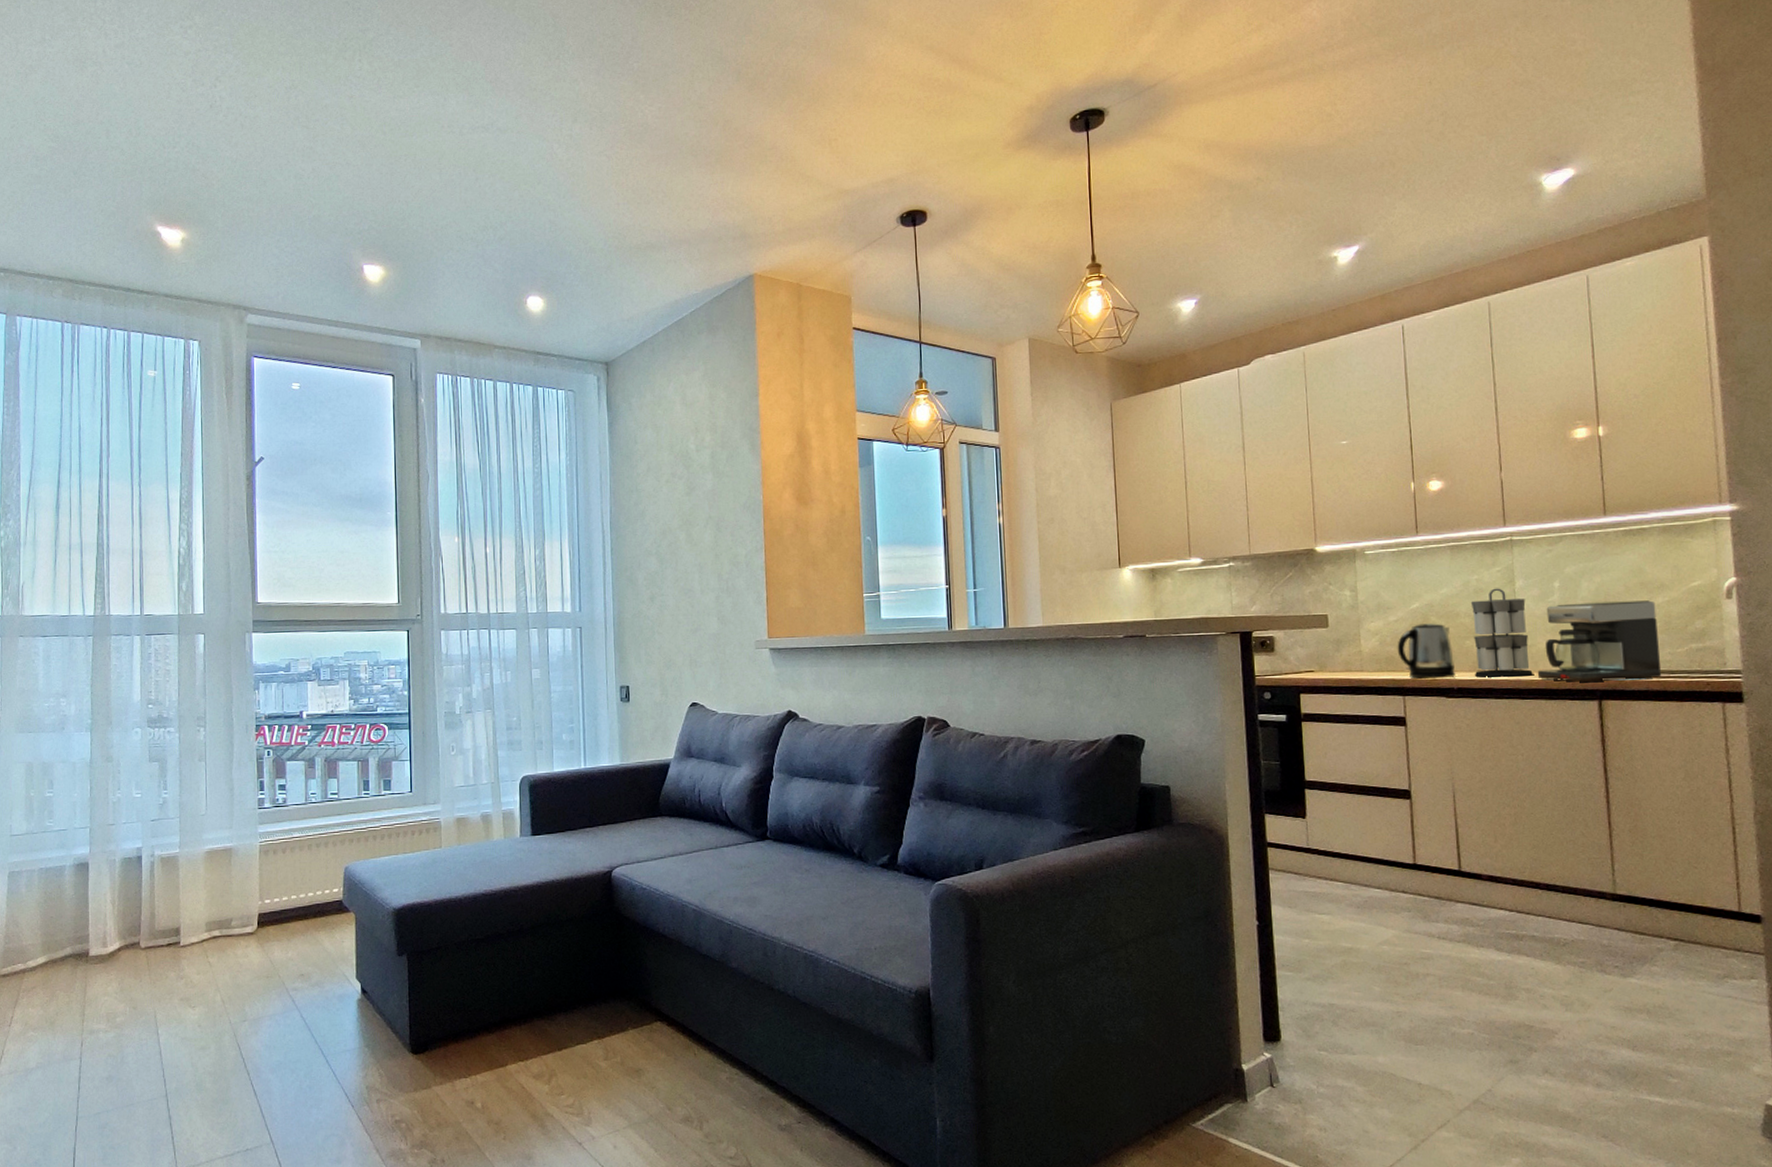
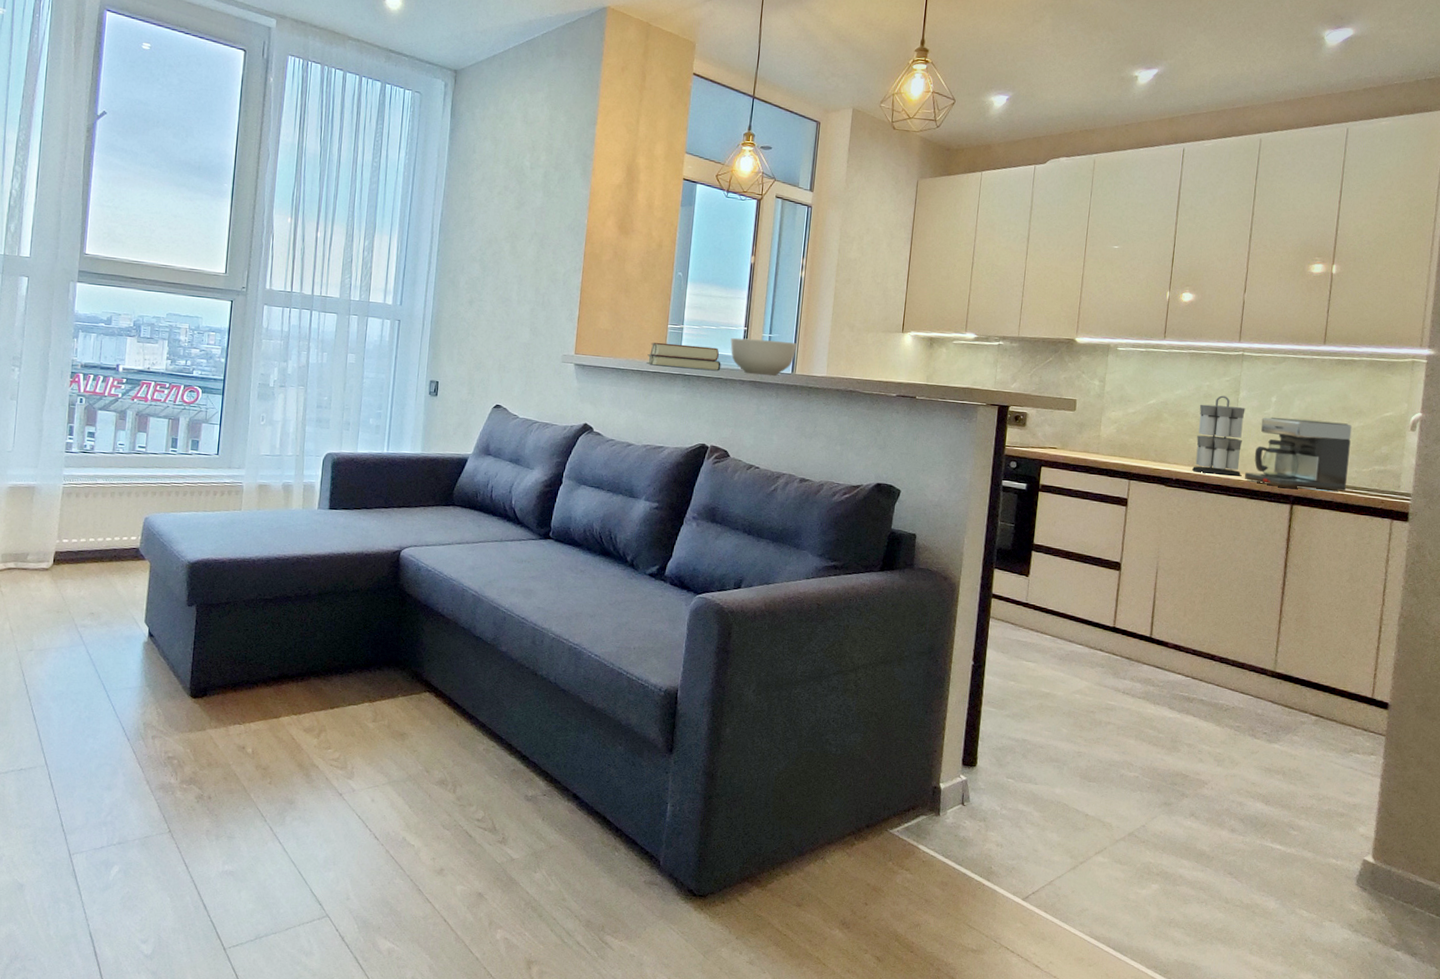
books: none [845,611,927,639] -> present [647,342,721,372]
bowl: none [933,595,1006,635] -> present [730,337,798,377]
kettle: present [1397,623,1455,679] -> none [1130,418,1178,469]

